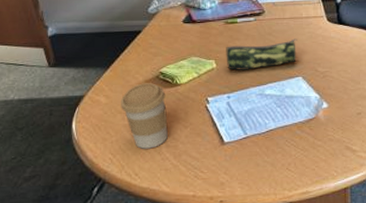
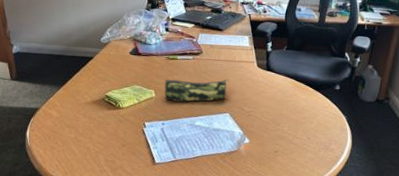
coffee cup: present [121,83,168,149] -> none [69,103,109,161]

